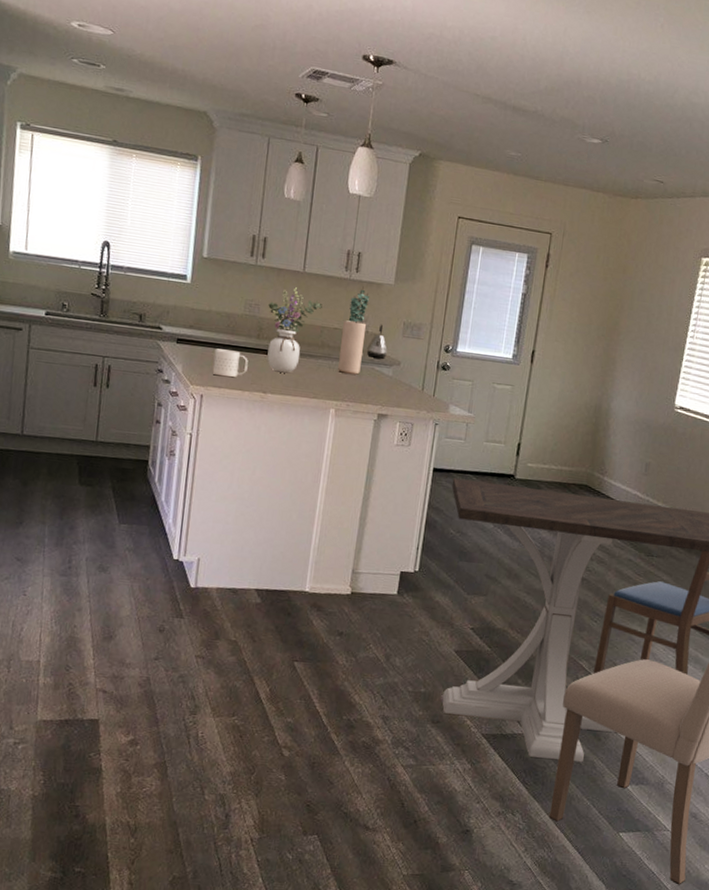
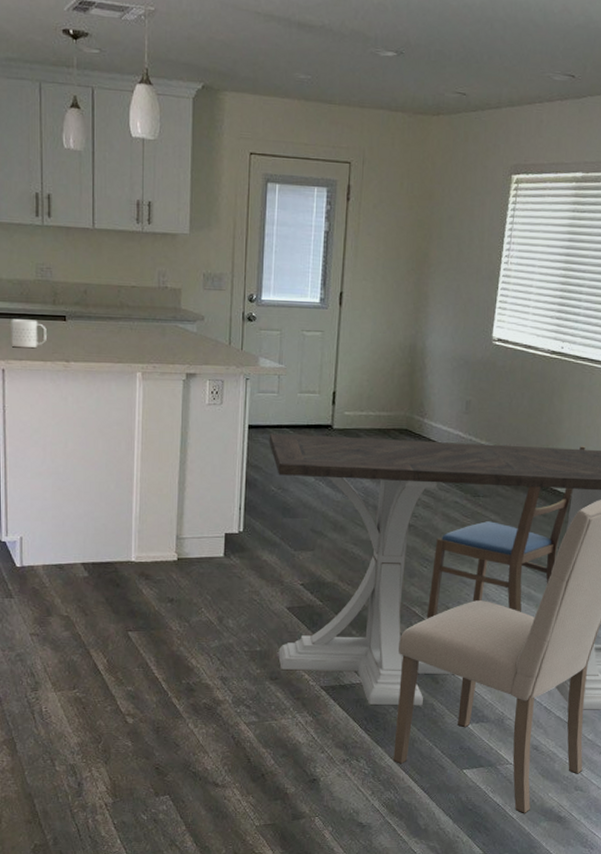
bouquet: present [267,287,322,373] -> none [60,246,117,339]
vase: present [337,285,369,375] -> none [139,237,165,334]
kettle: present [366,324,388,359] -> none [167,277,190,315]

